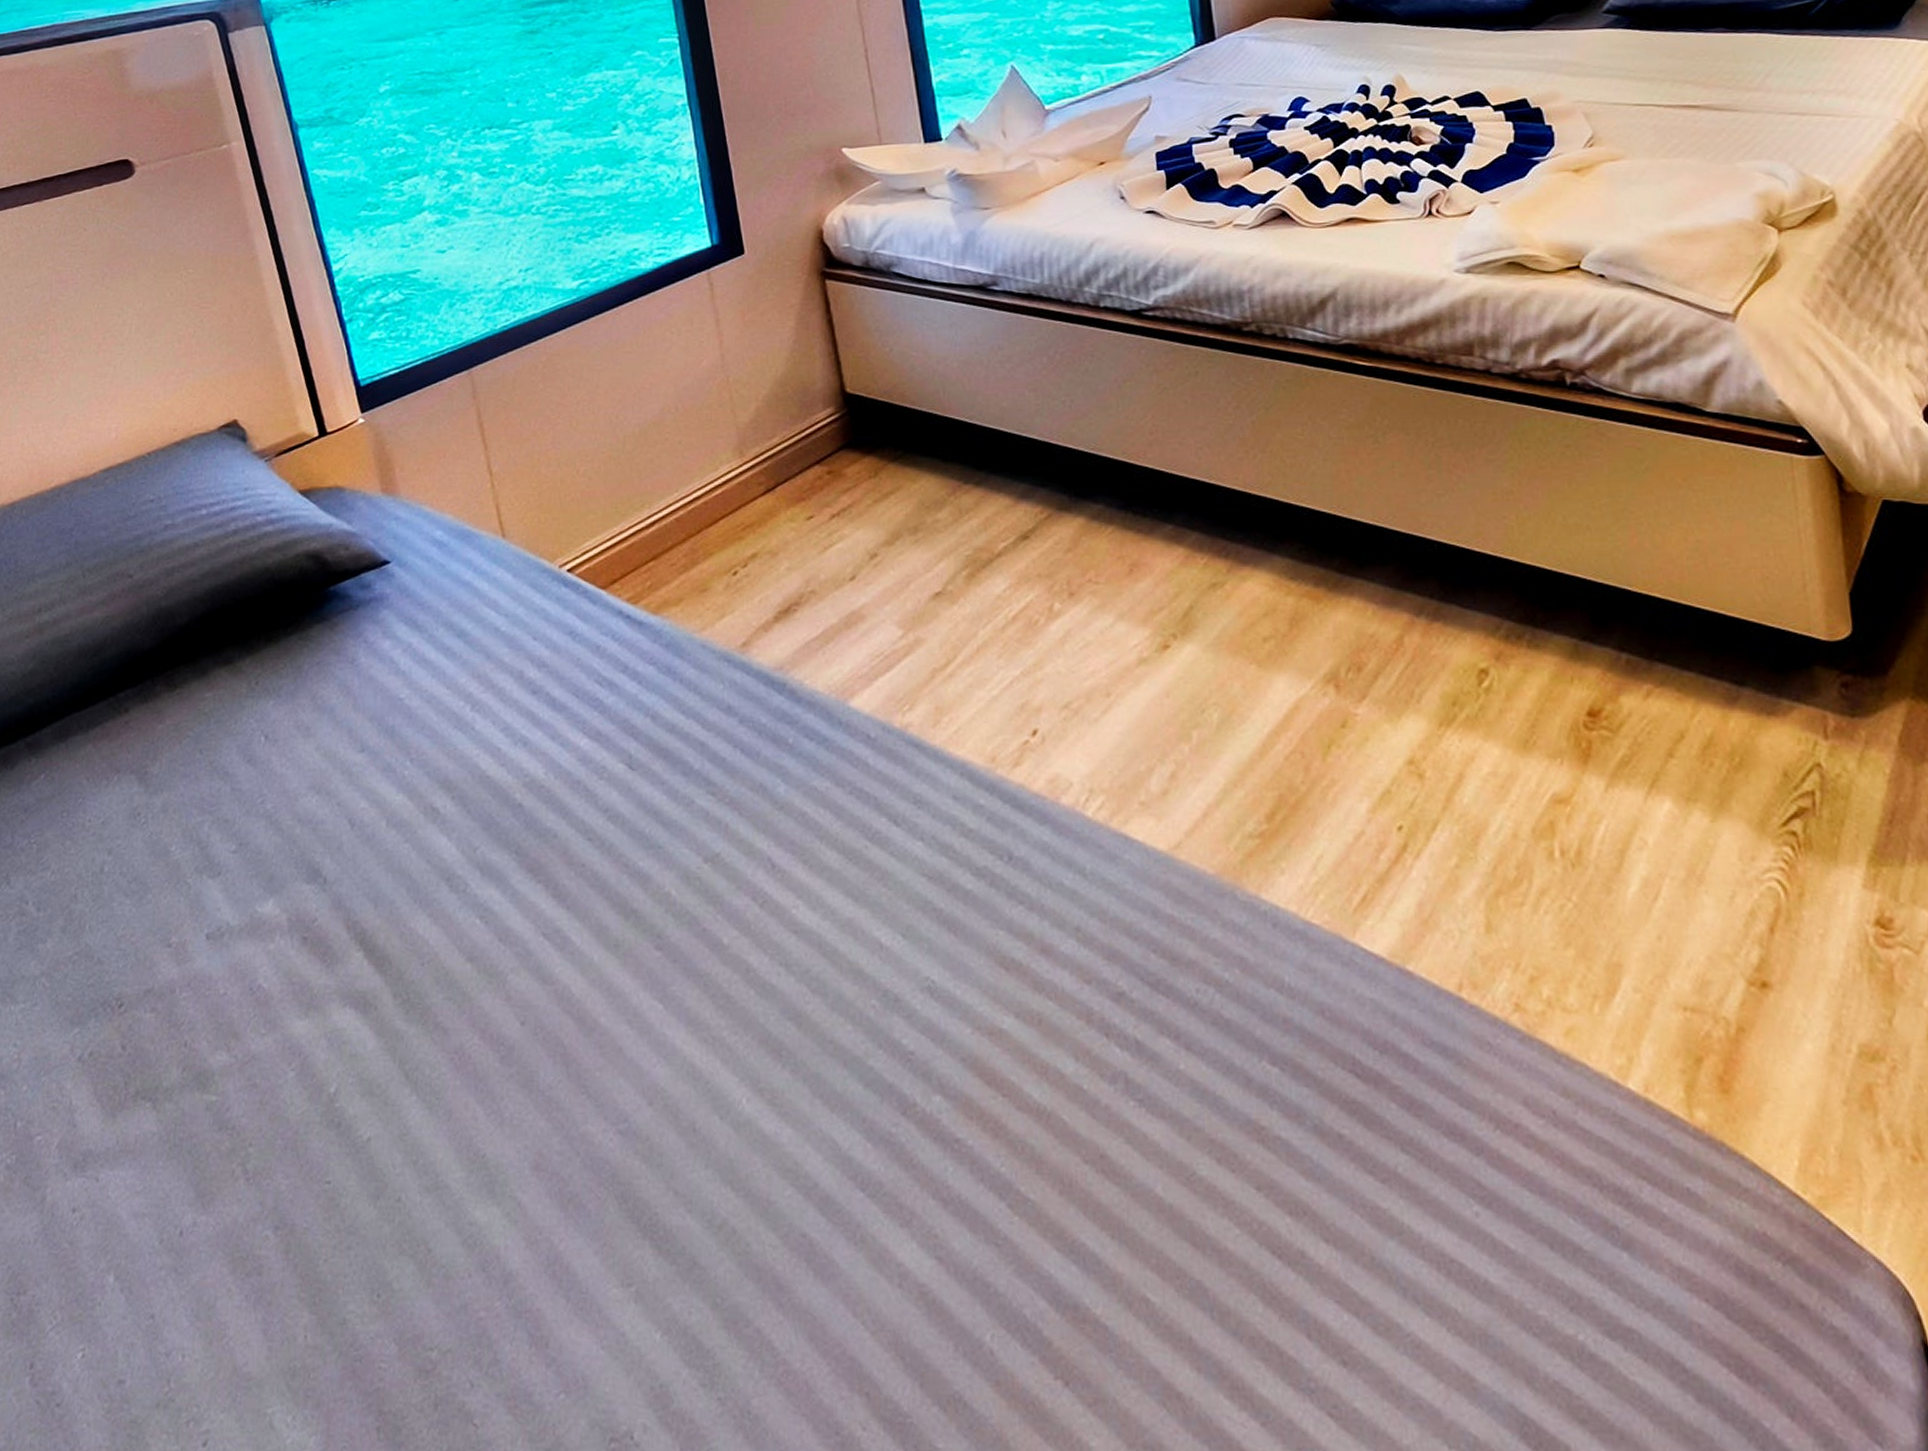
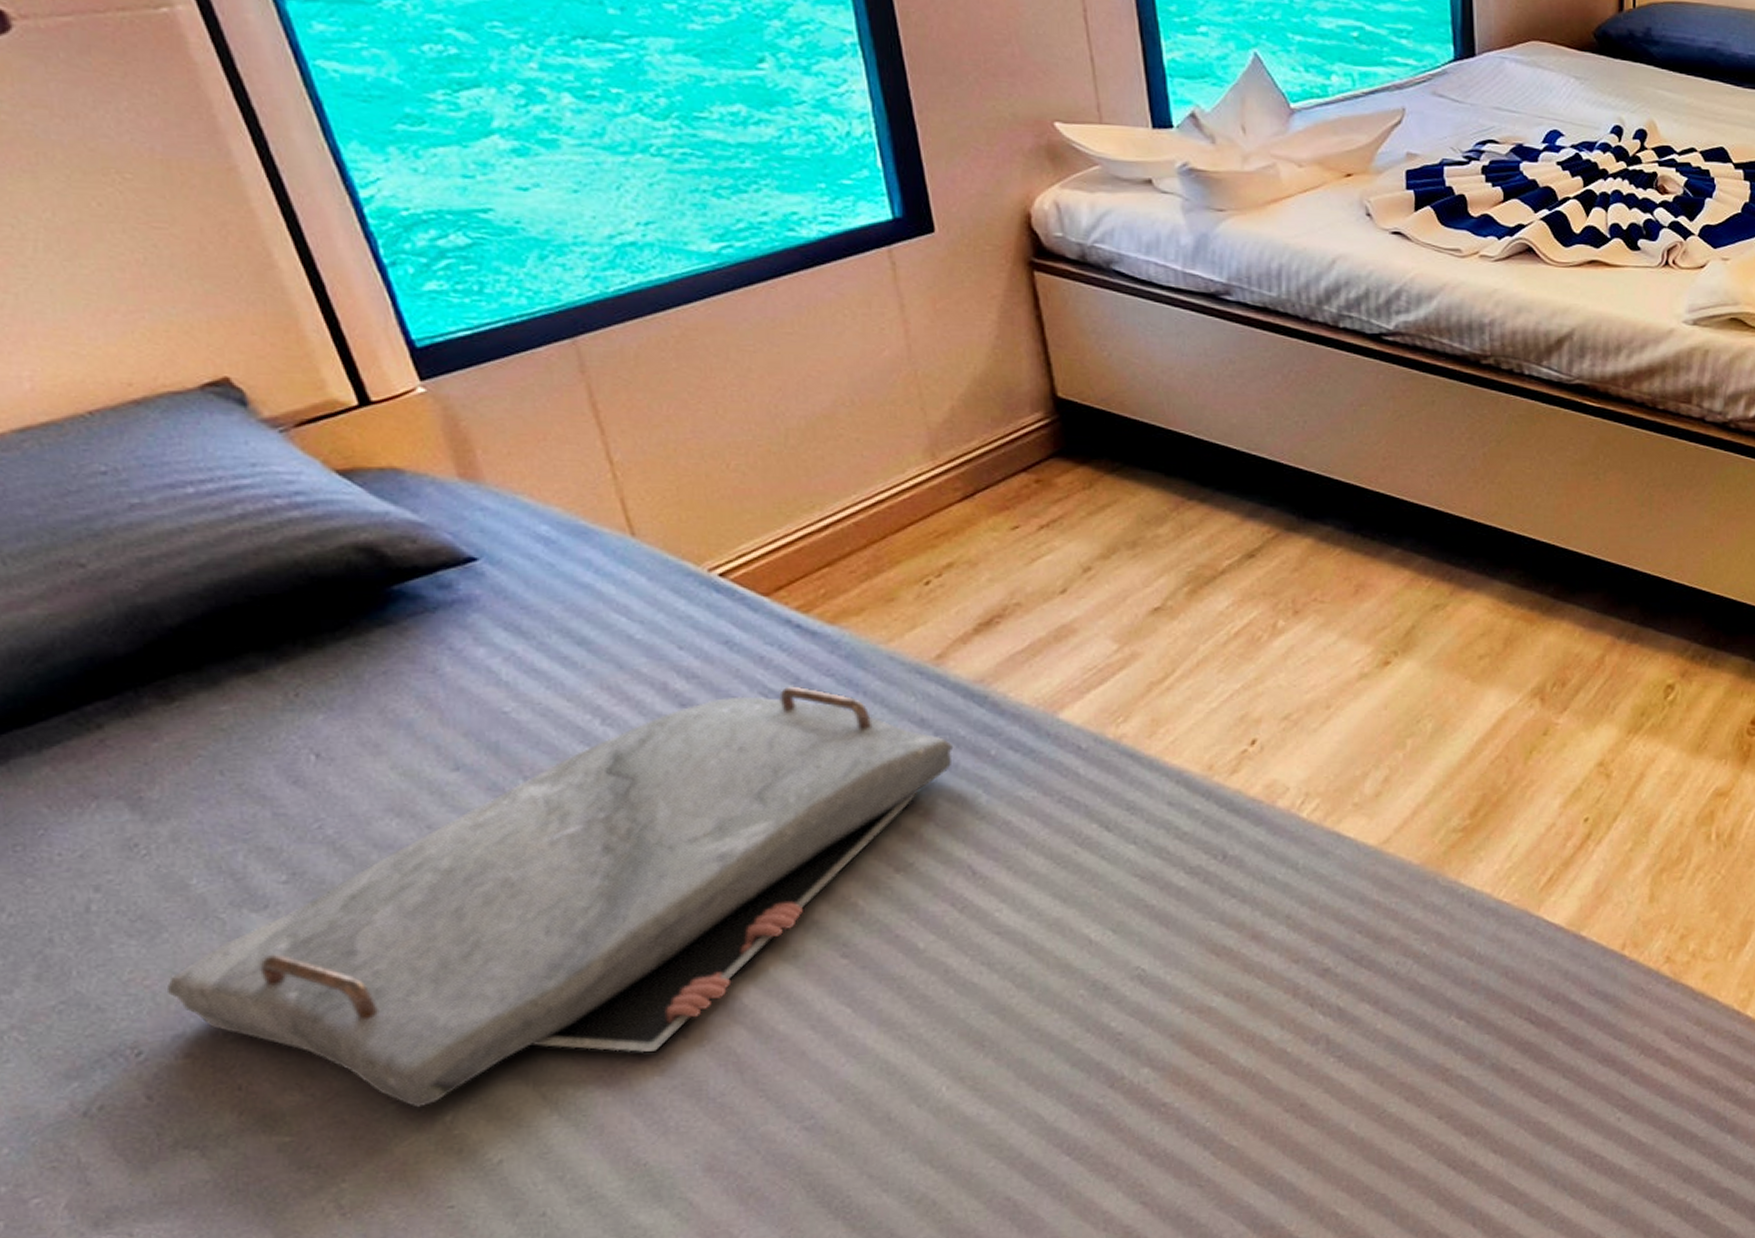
serving tray: none [146,674,756,1077] -> present [167,686,954,1108]

